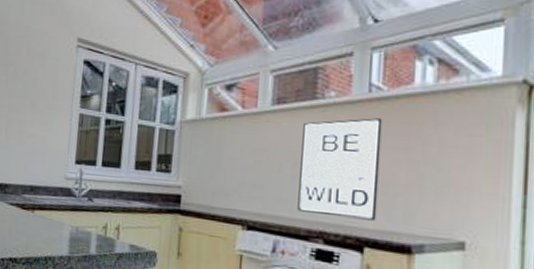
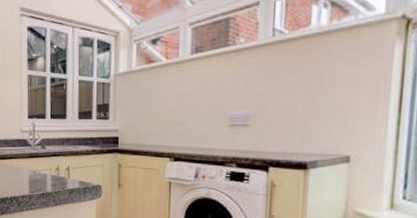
wall art: present [297,118,383,221] -> none [215,58,284,145]

